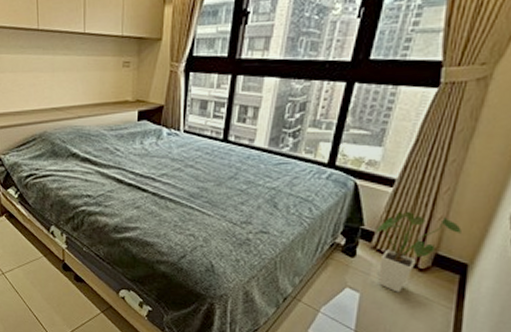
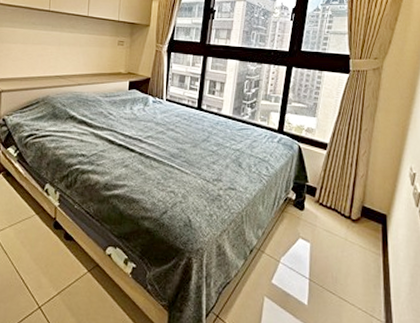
house plant: present [376,211,461,293] -> none [318,170,378,242]

